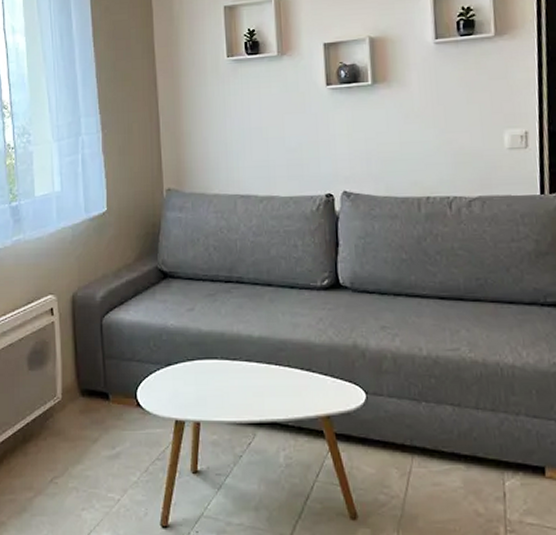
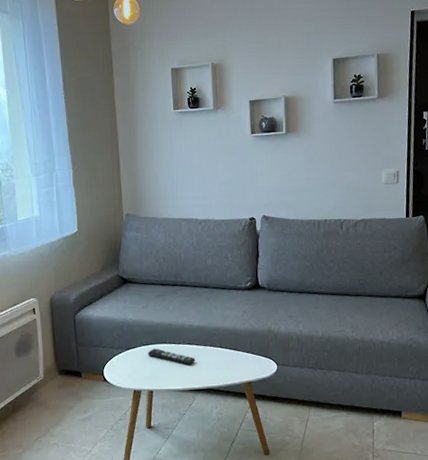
remote control: none [193,365,256,390] -> present [147,348,196,366]

